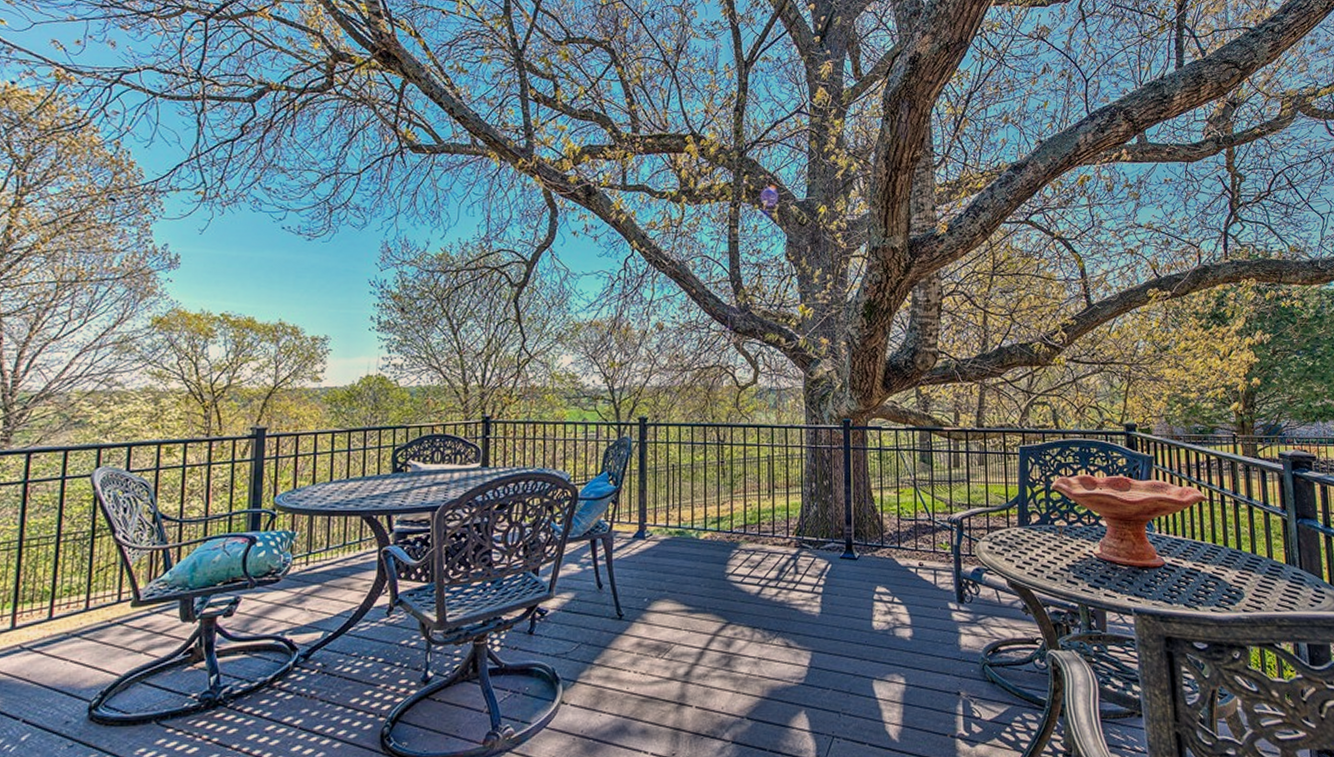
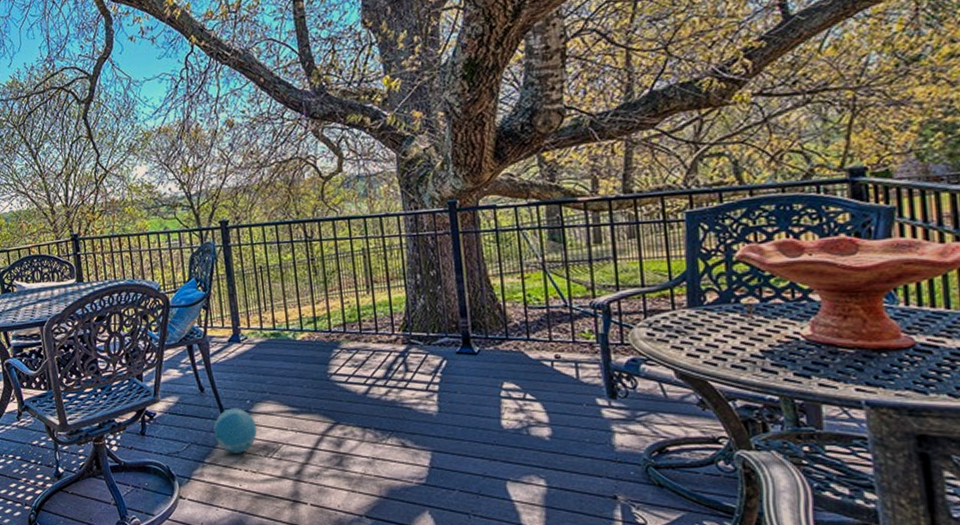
decorative ball: none [607,606,650,654] -> present [214,408,257,454]

